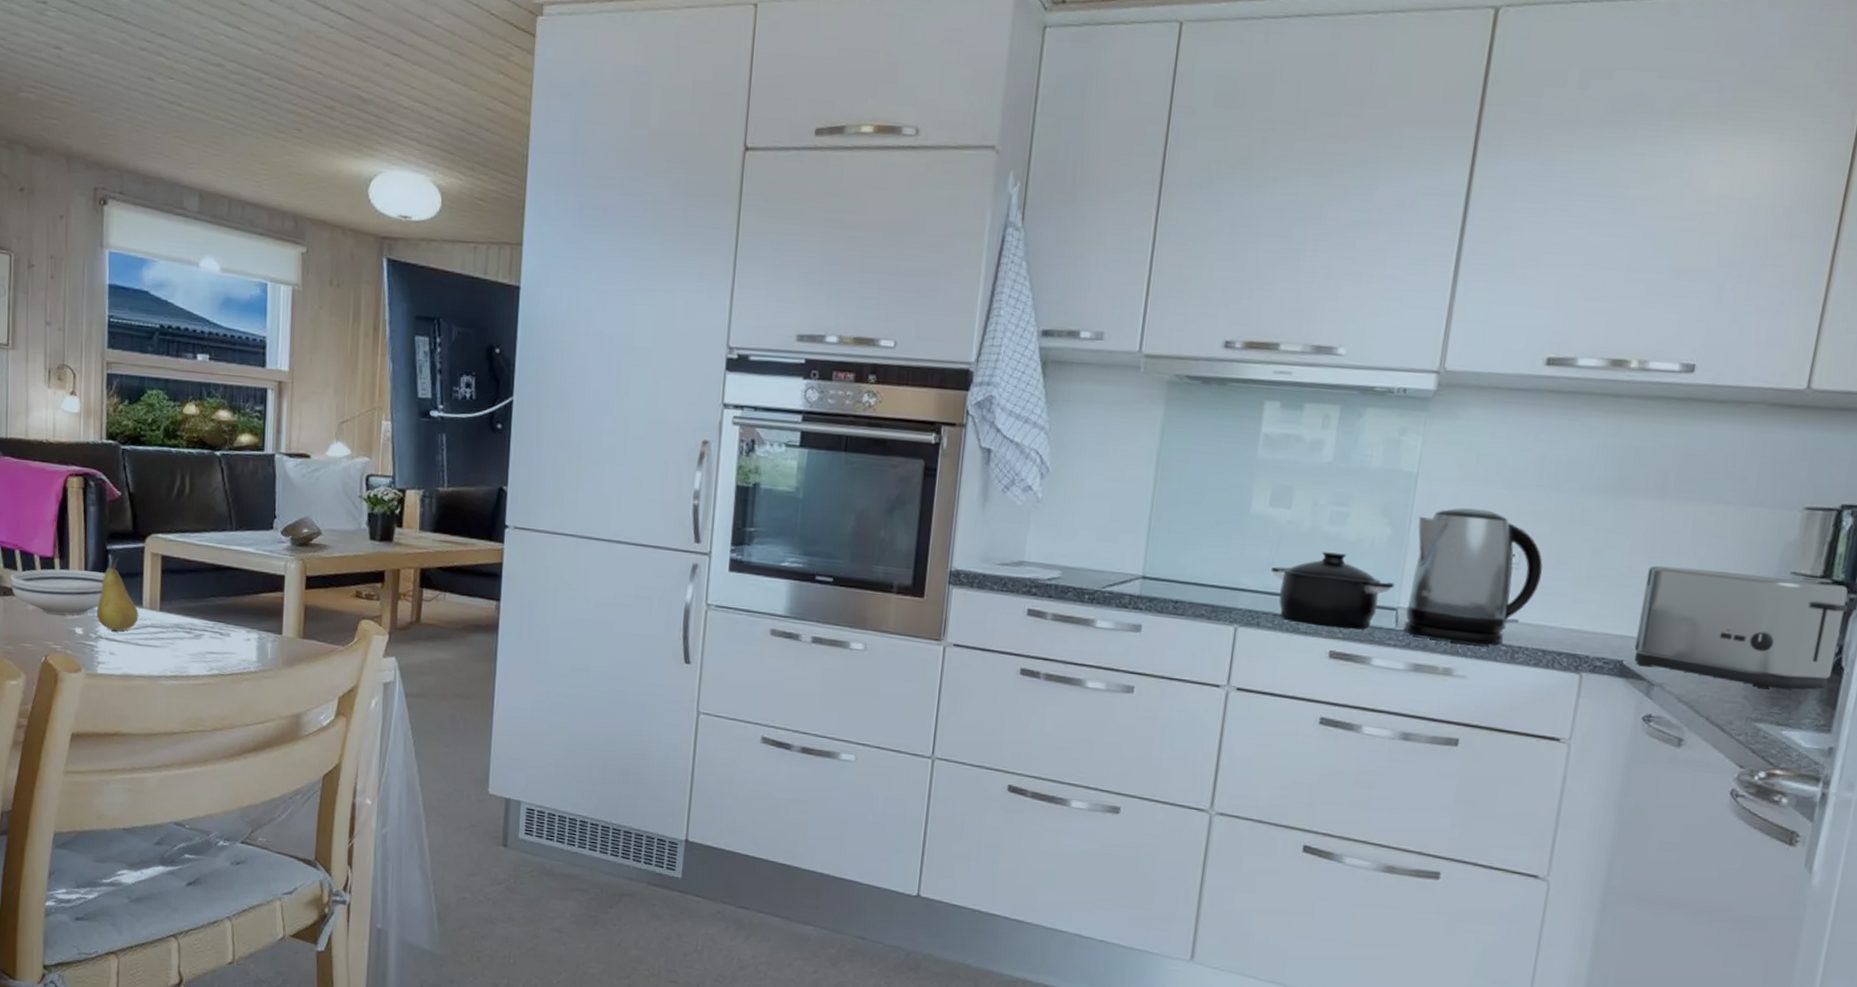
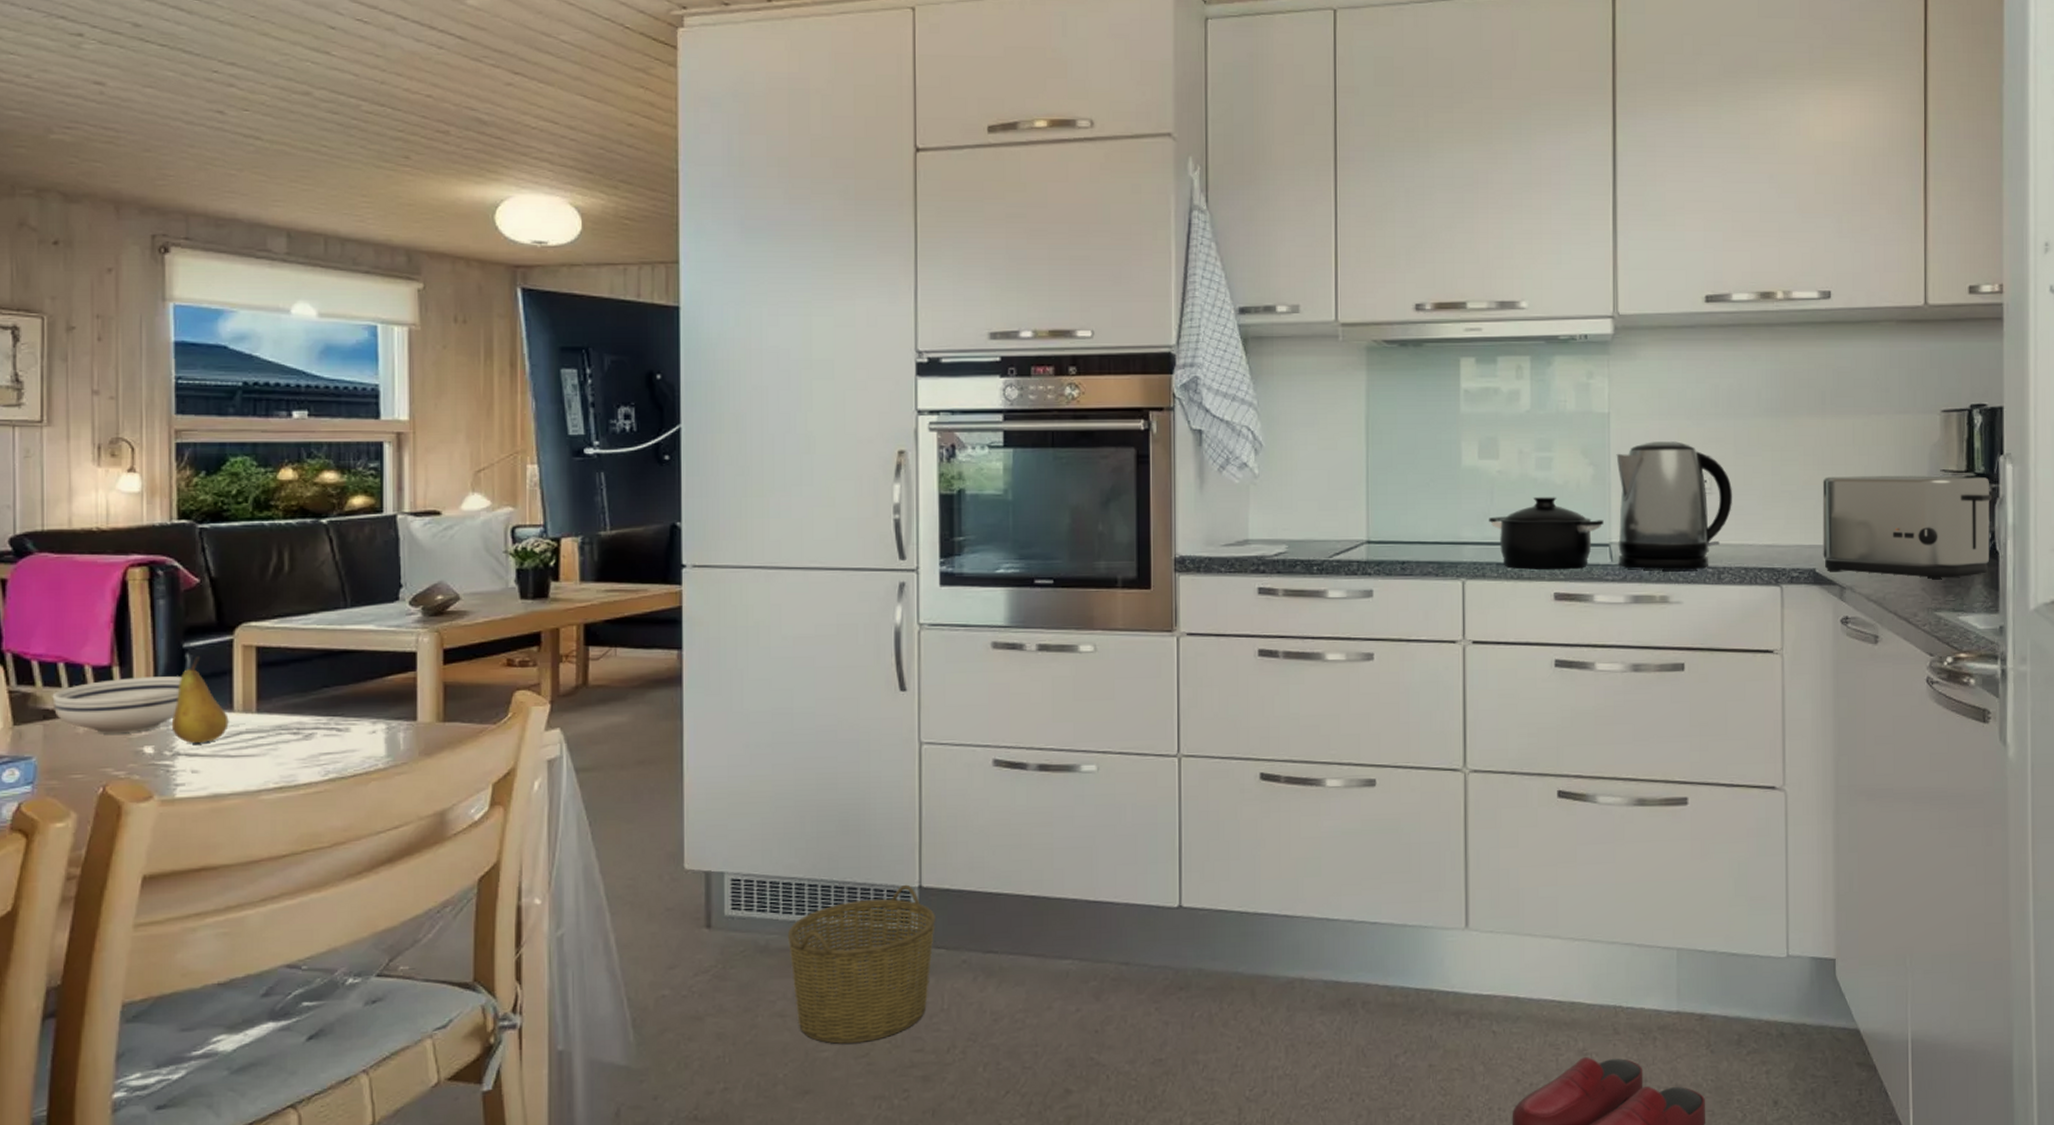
basket: none [569,836,697,967] -> present [787,884,935,1044]

